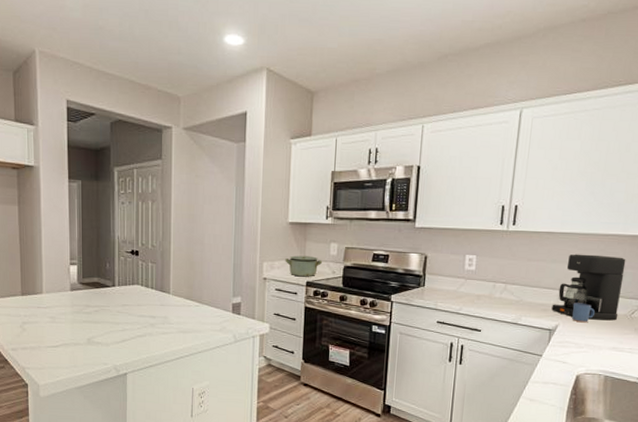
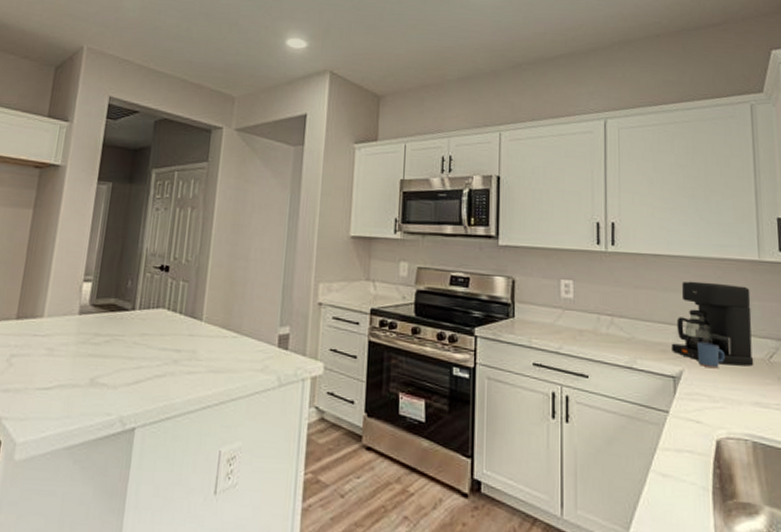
cooking pot: present [285,255,323,277] -> none [345,276,391,303]

